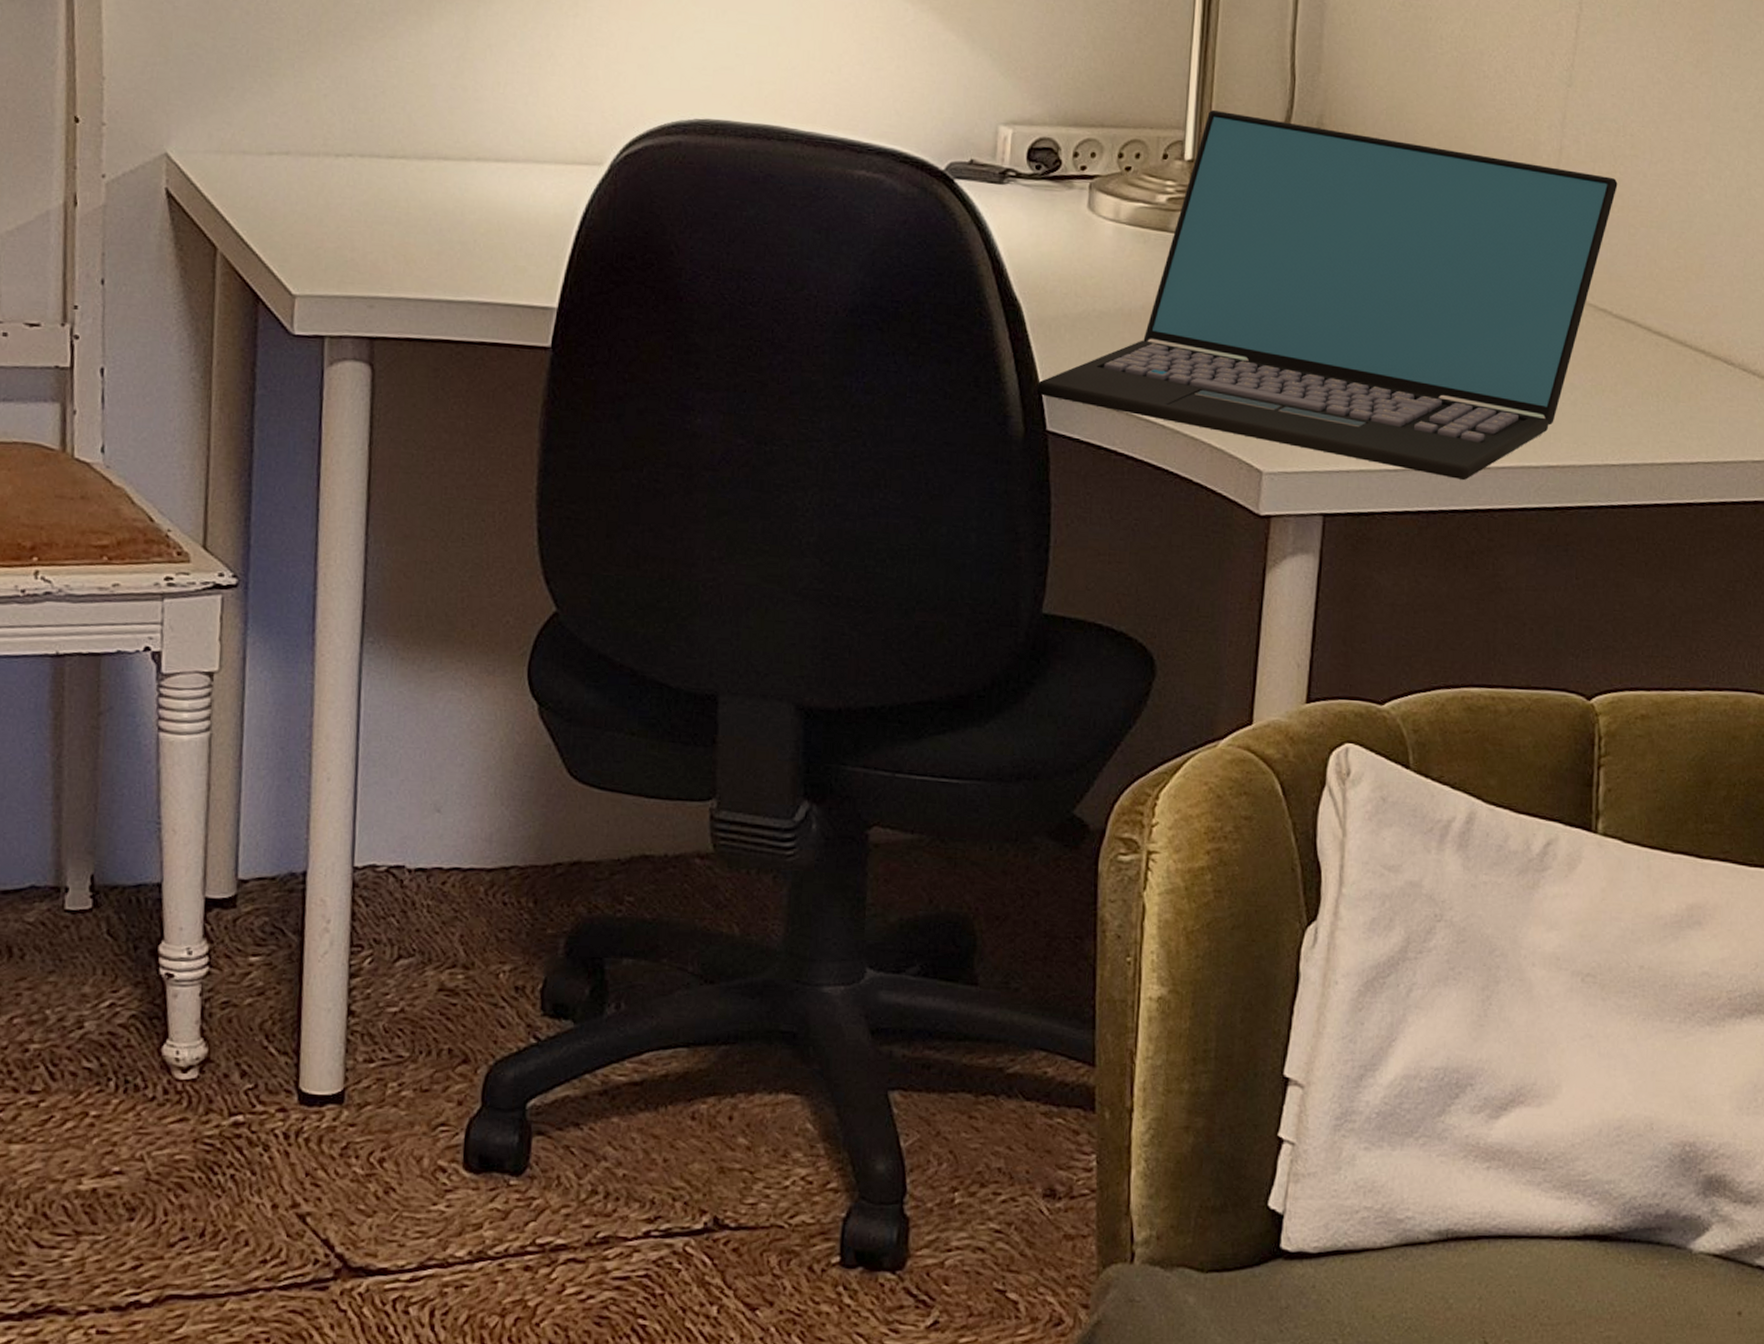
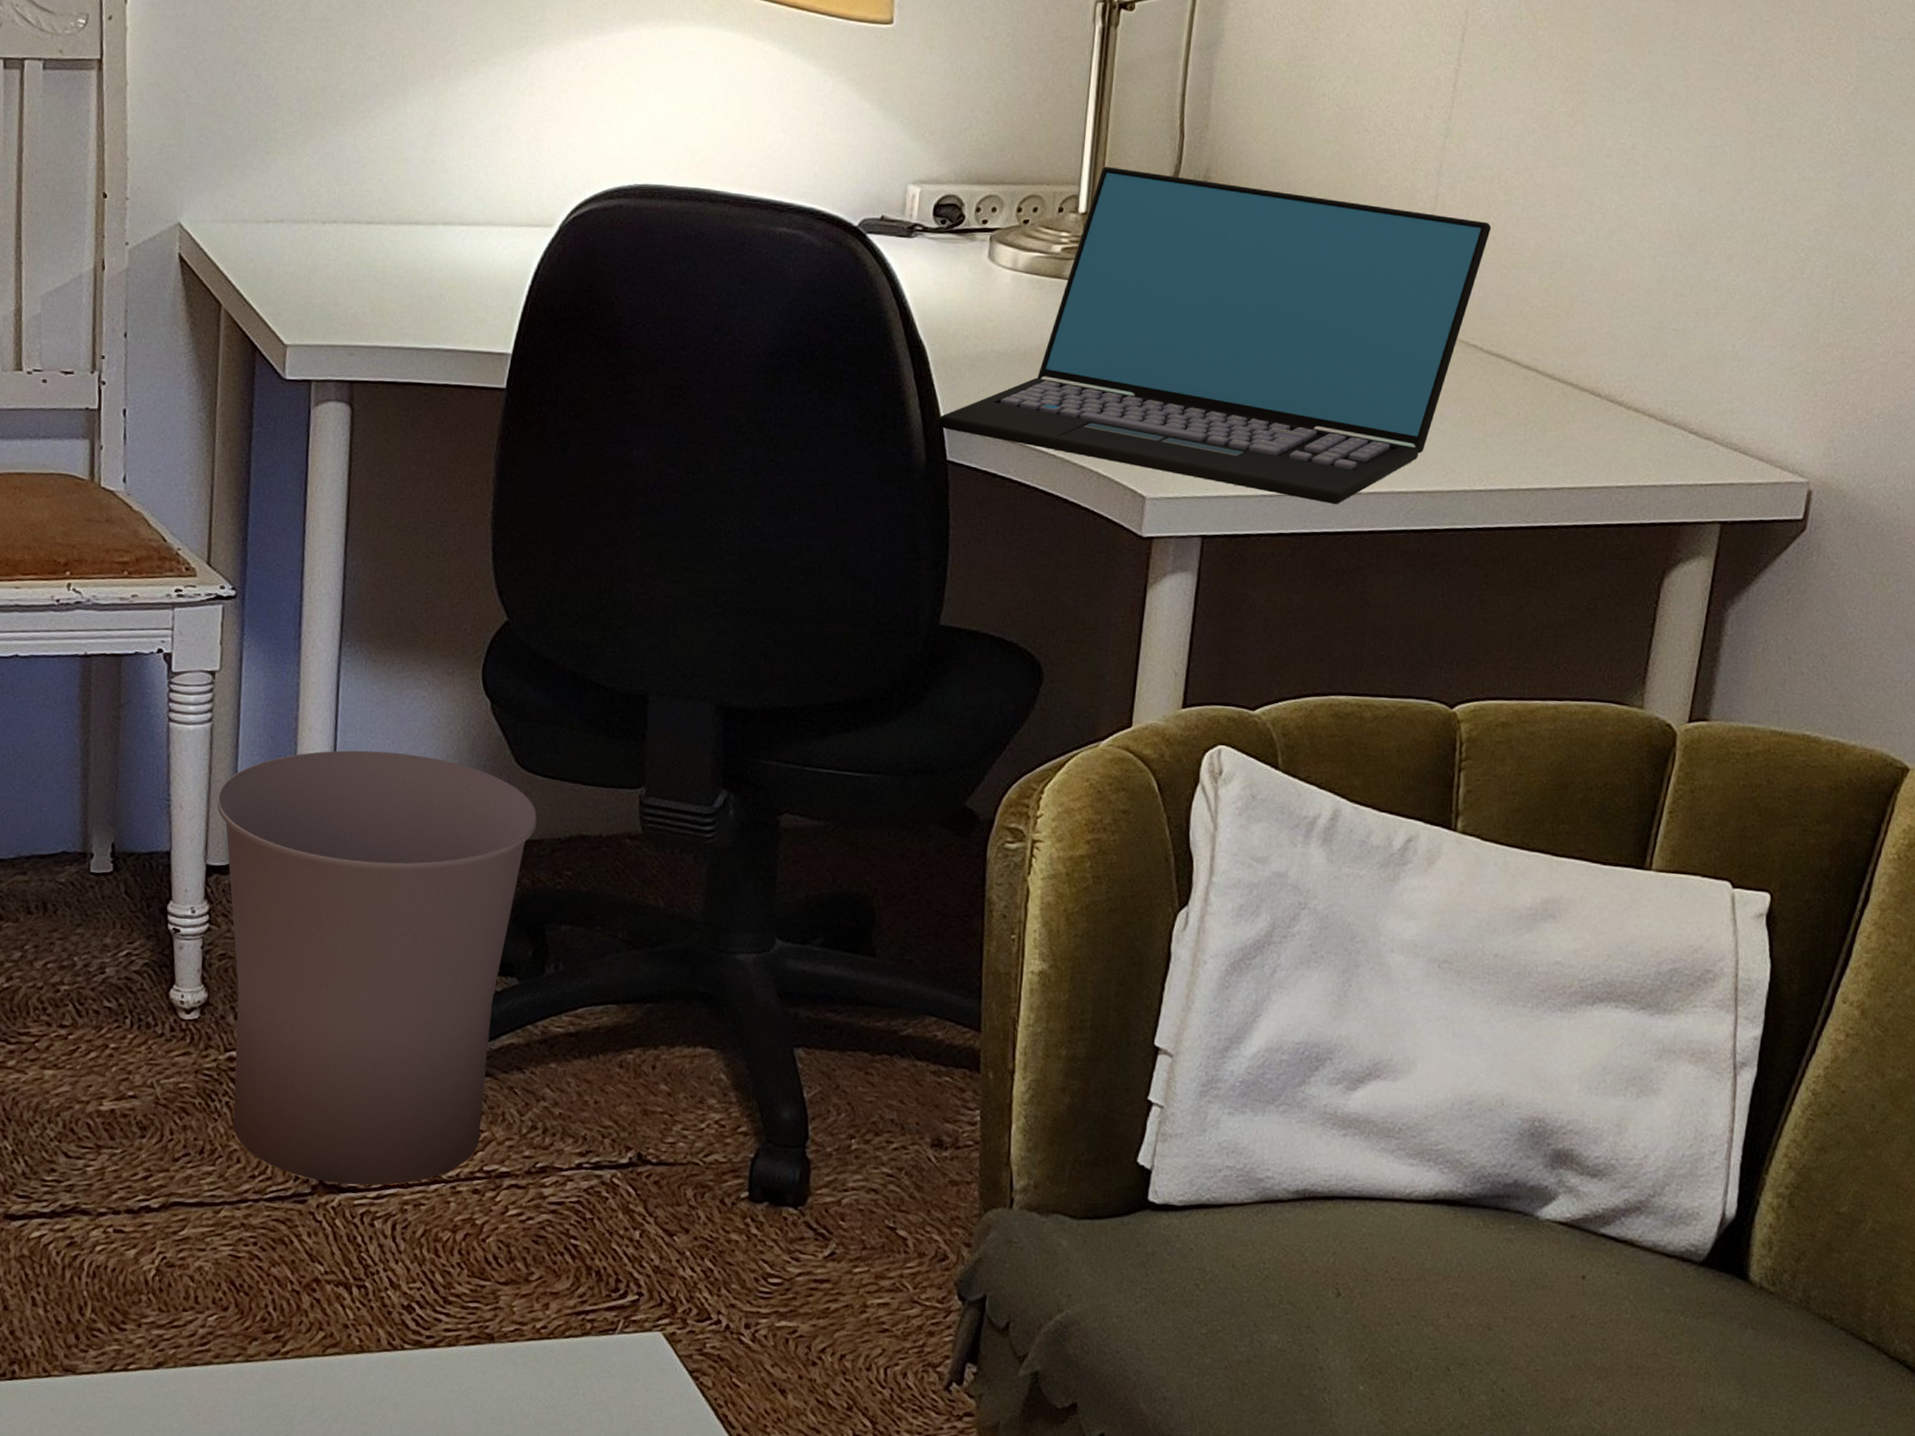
waste bin: none [216,762,593,1267] -> present [216,750,537,1186]

